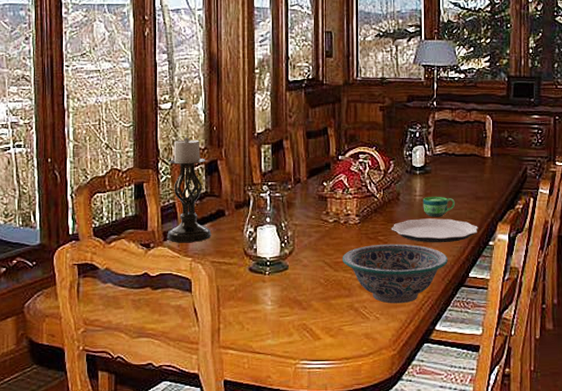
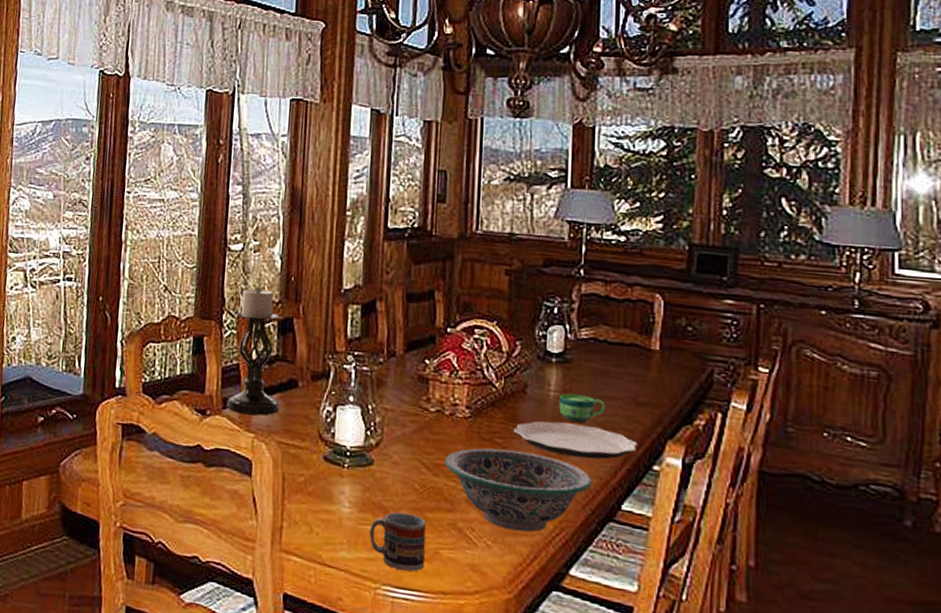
cup: none [289,303,331,347] -> present [370,512,426,572]

